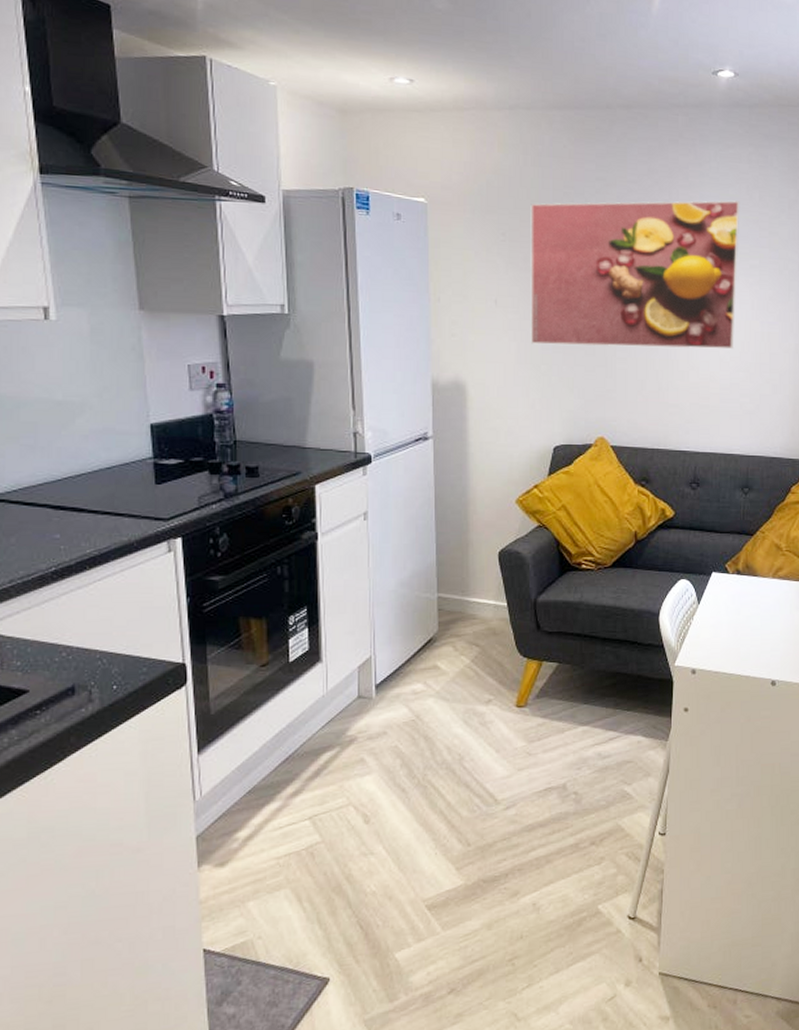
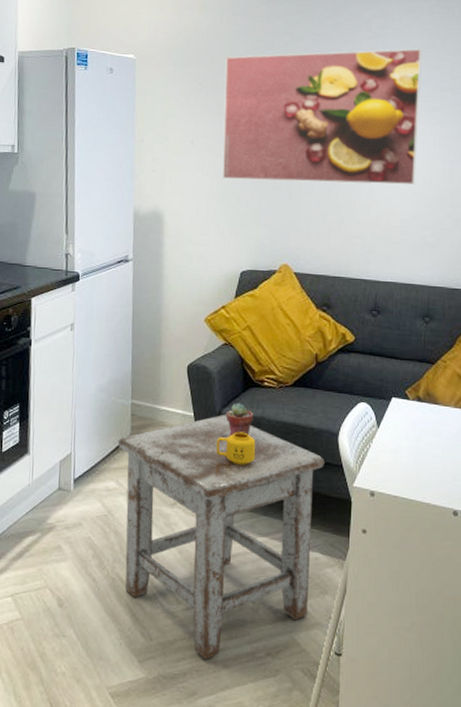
stool: none [424,601,645,857] -> present [117,414,324,659]
mug: none [532,619,575,654] -> present [216,432,256,465]
potted succulent: none [542,588,572,625] -> present [226,403,254,437]

